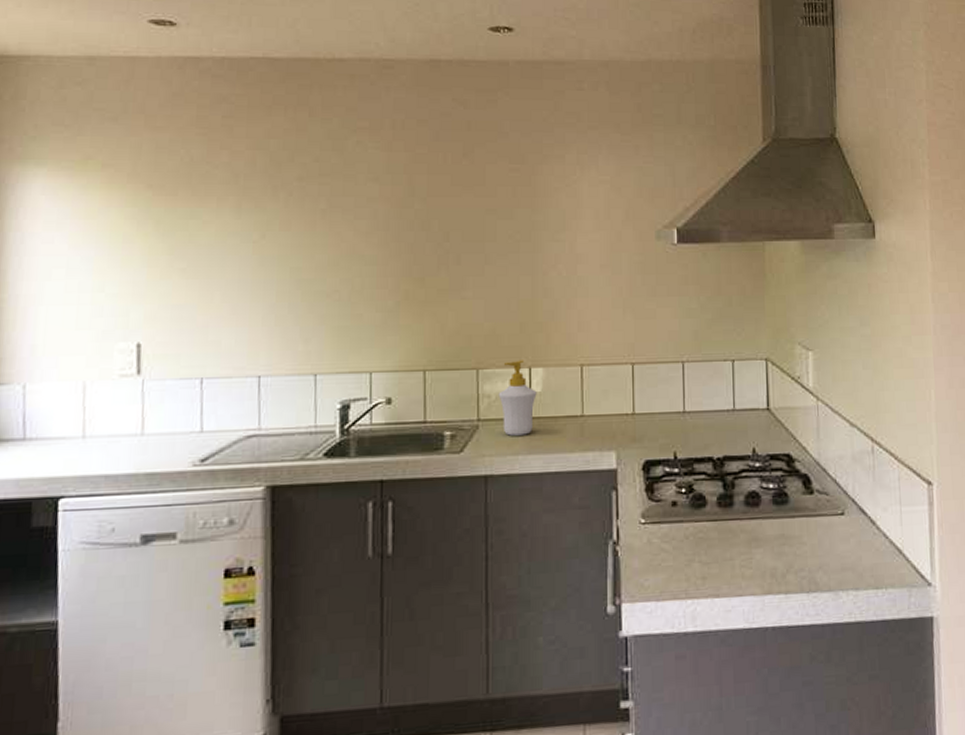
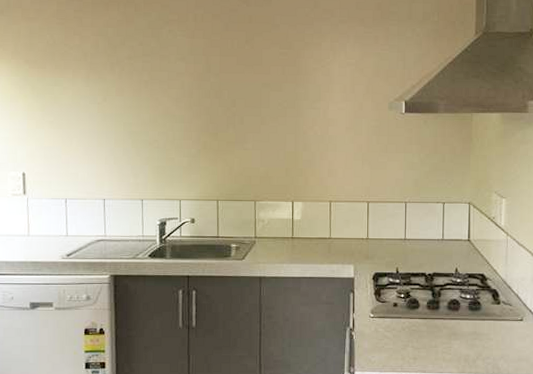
soap bottle: present [498,360,537,436] -> none [270,196,297,250]

